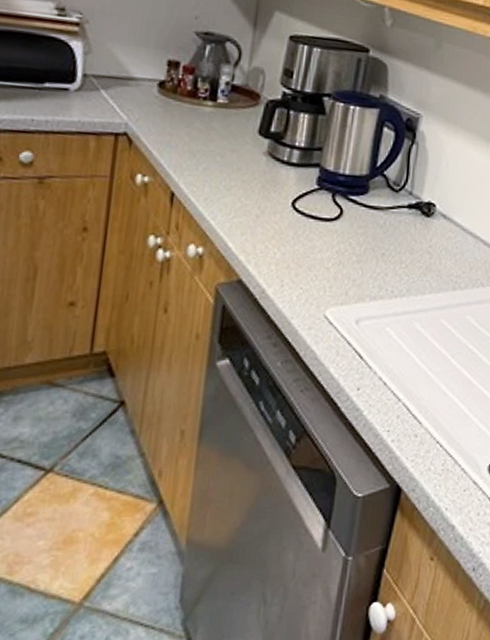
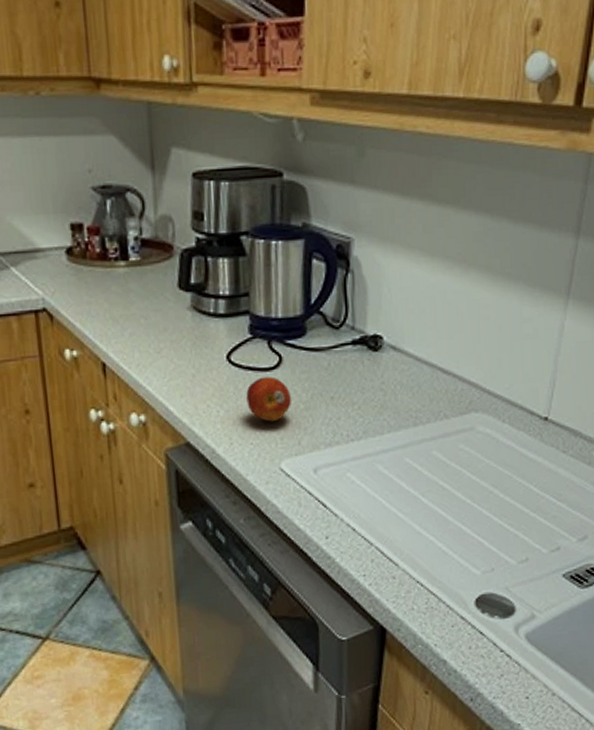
fruit: none [303,226,346,270] -> present [246,376,291,422]

